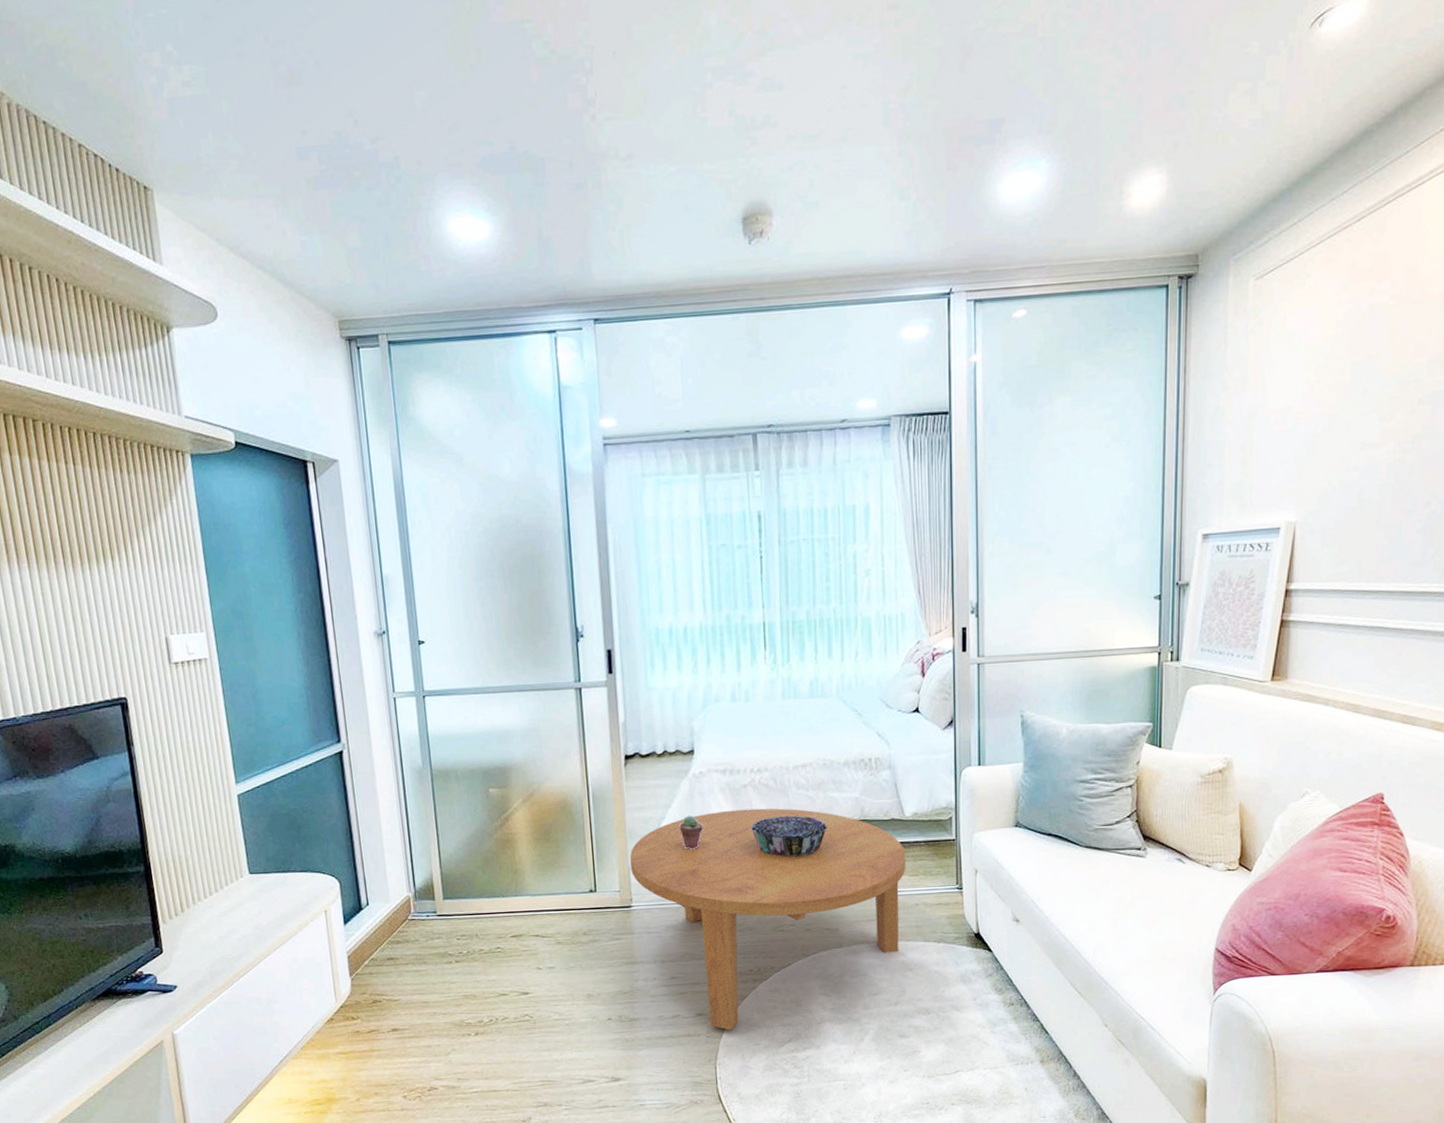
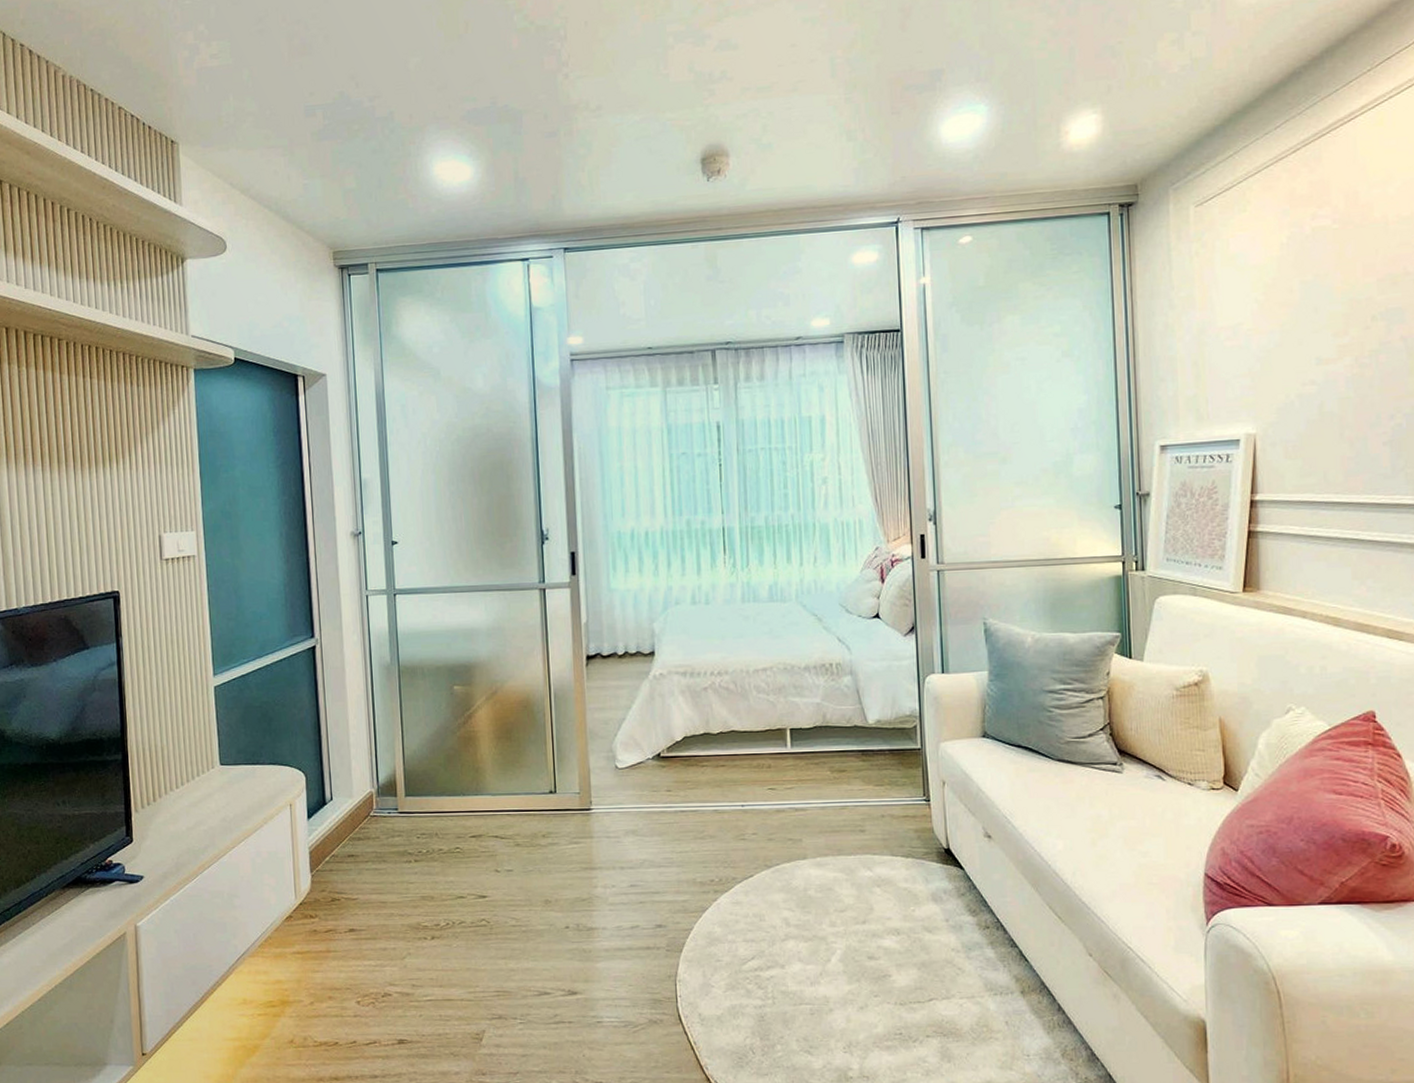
coffee table: present [630,808,906,1031] -> none [590,711,871,944]
potted succulent: present [678,815,704,850] -> none [638,717,665,752]
decorative bowl: present [750,815,827,857] -> none [711,720,789,763]

